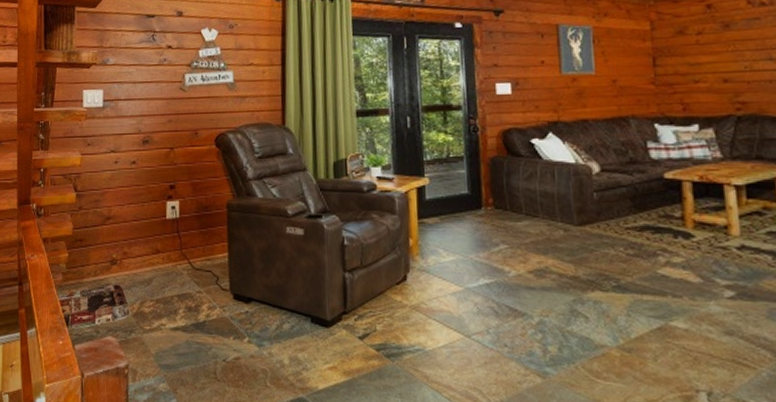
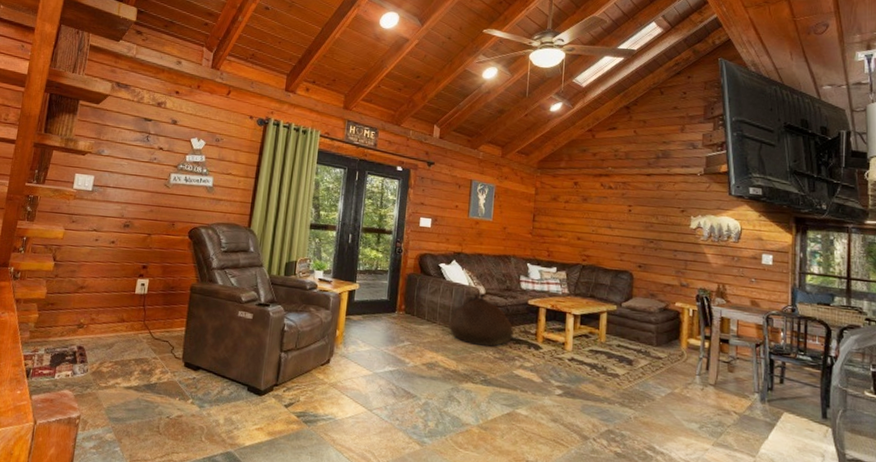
pouf: none [556,171,650,240] -> present [449,292,514,347]

